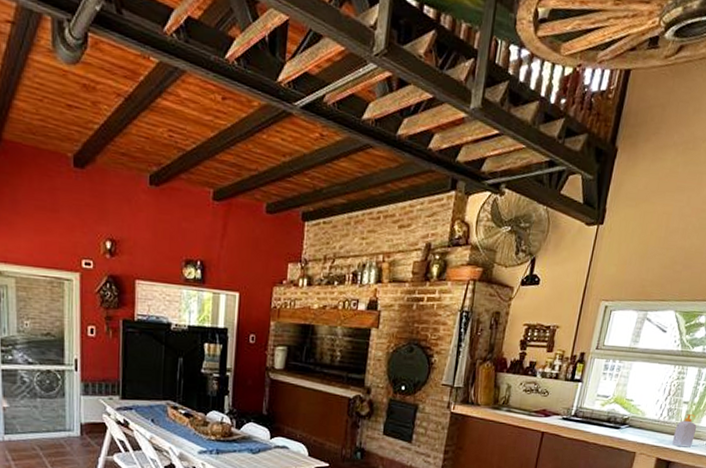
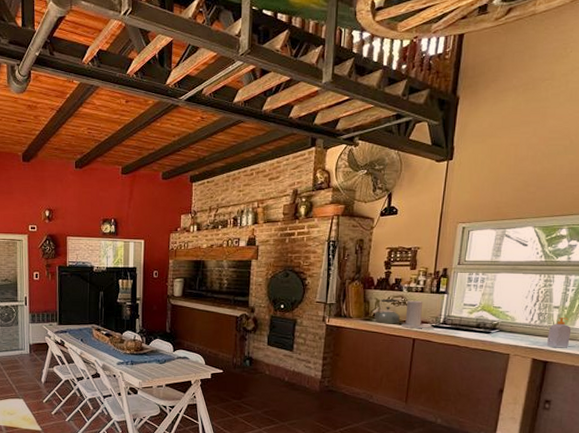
kettle: none [502,384,532,415] -> present [372,298,401,324]
paper towel: none [530,387,565,423] -> present [400,300,435,330]

